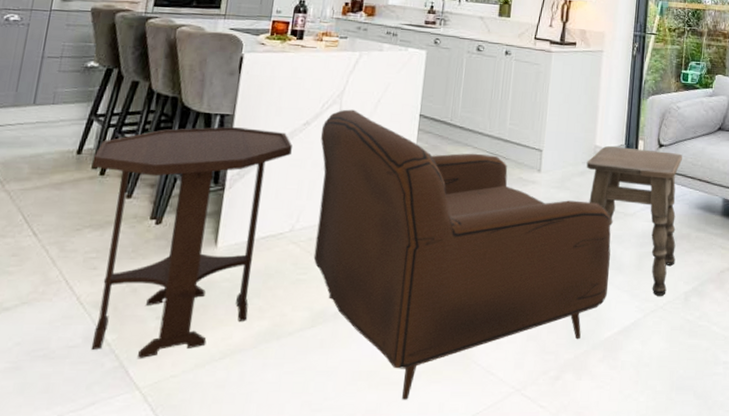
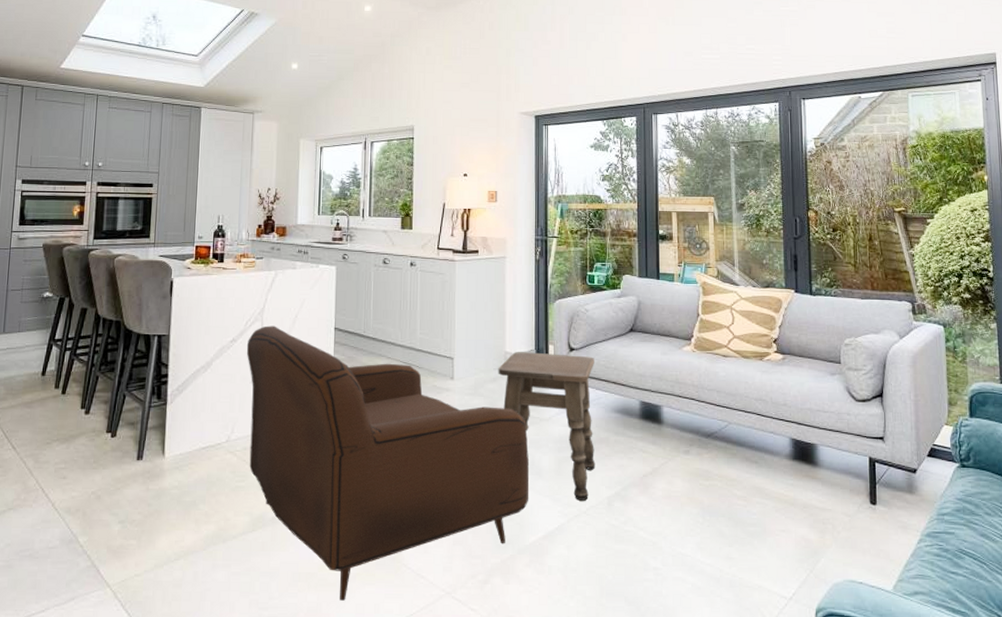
side table: present [90,127,292,359] -> none [54,346,222,560]

